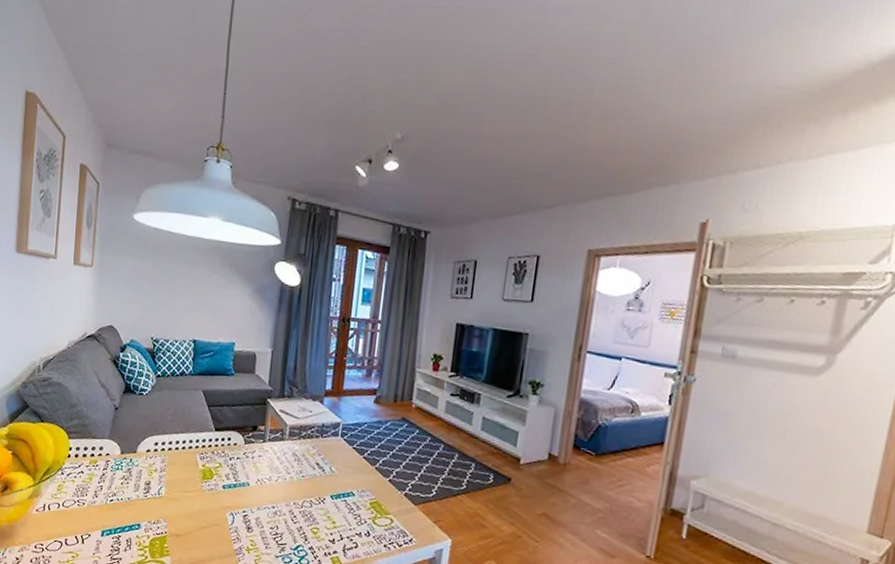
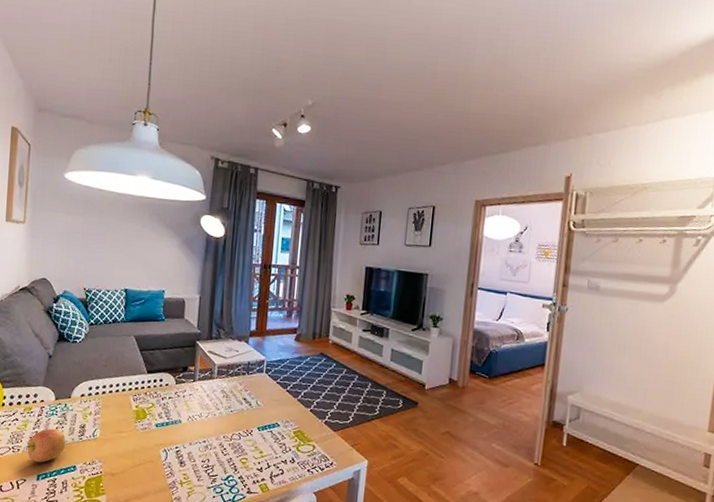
apple: none [91,483,131,519] -> present [26,428,66,463]

